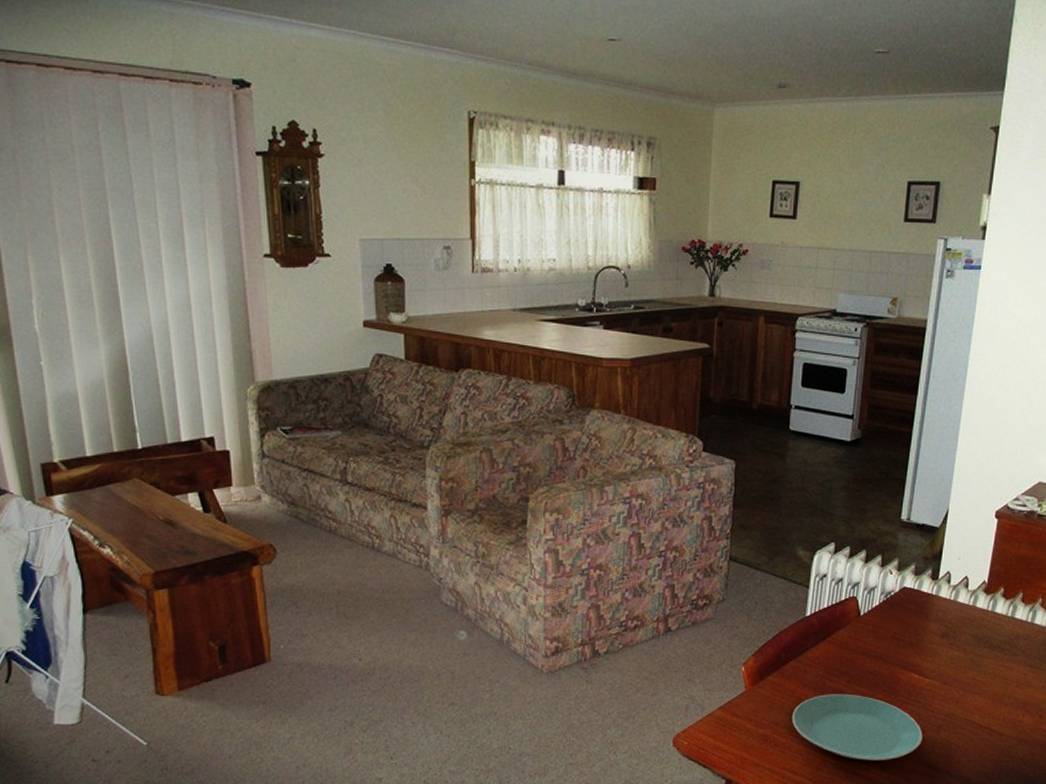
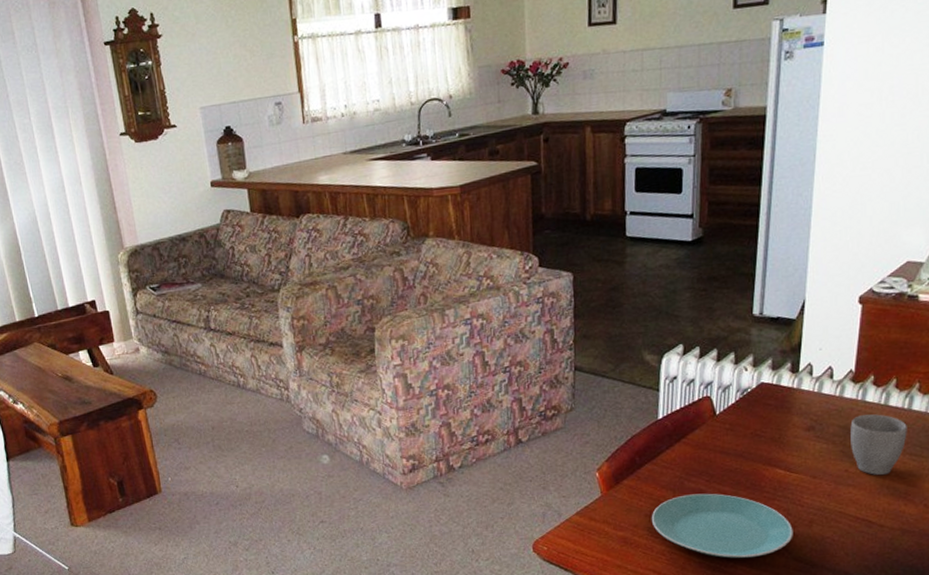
mug: none [979,625,1029,684] -> present [850,414,907,475]

